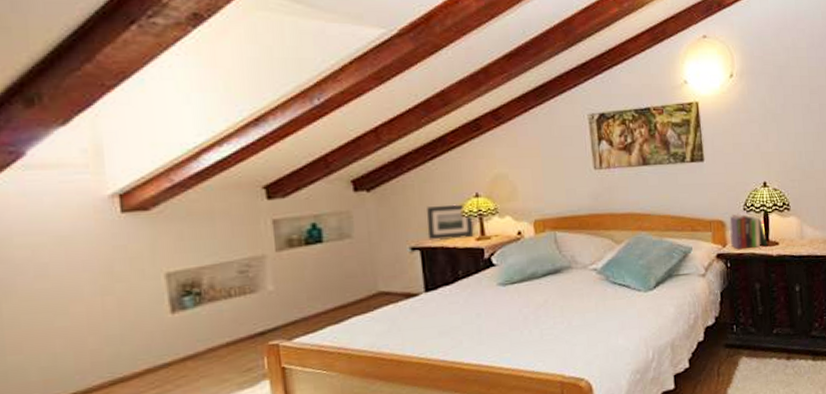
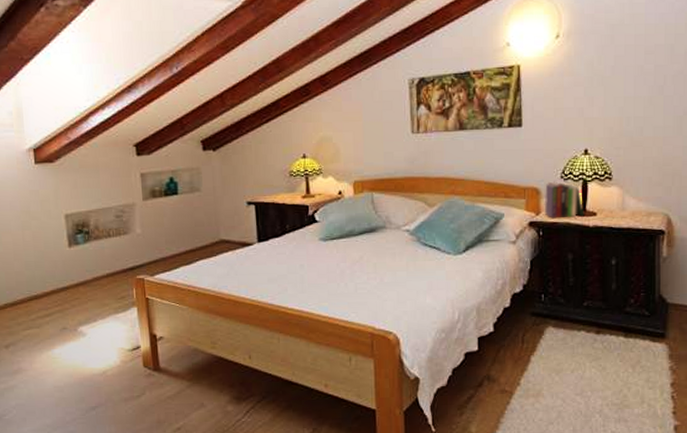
picture frame: present [427,204,474,240] -> none [261,164,300,196]

